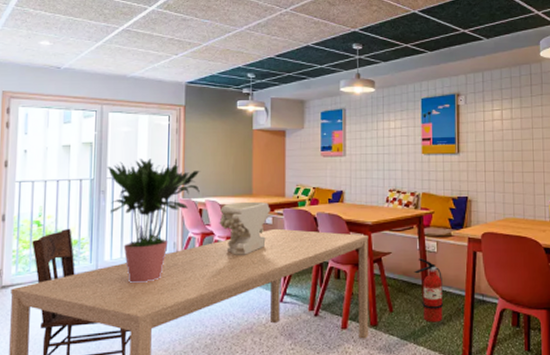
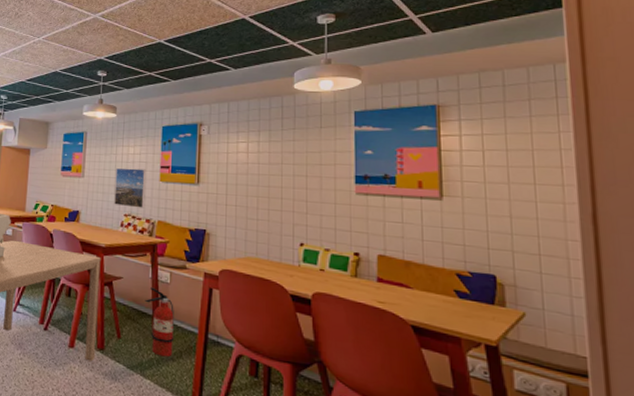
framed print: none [378,143,409,182] -> present [114,168,146,209]

